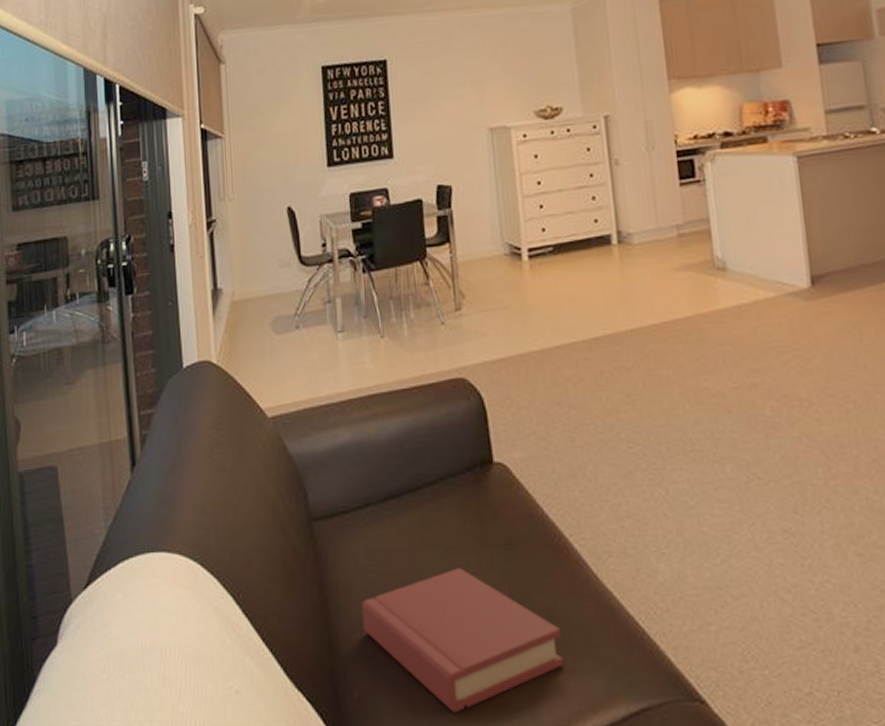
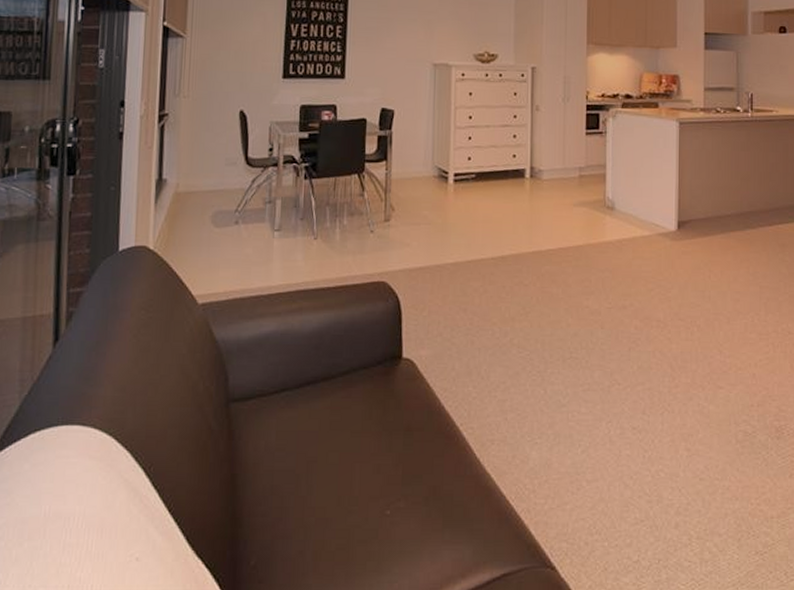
hardback book: present [362,568,563,713] -> none [266,450,443,578]

